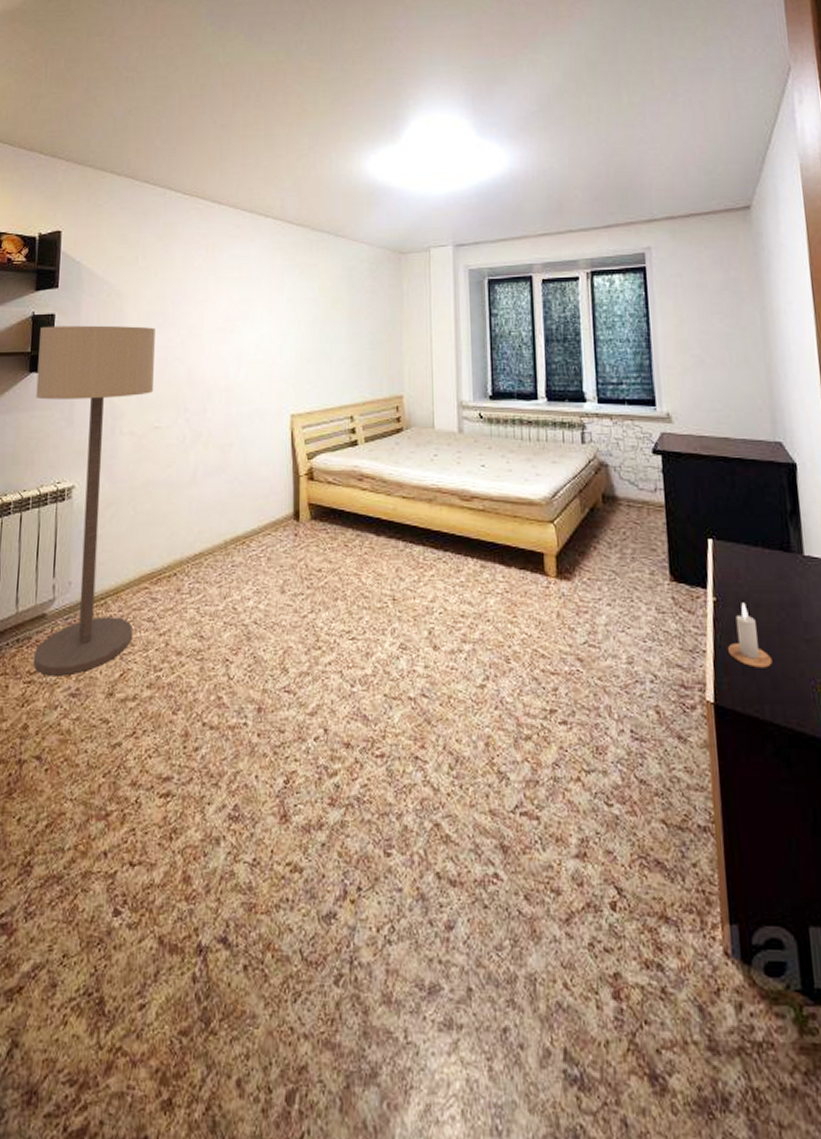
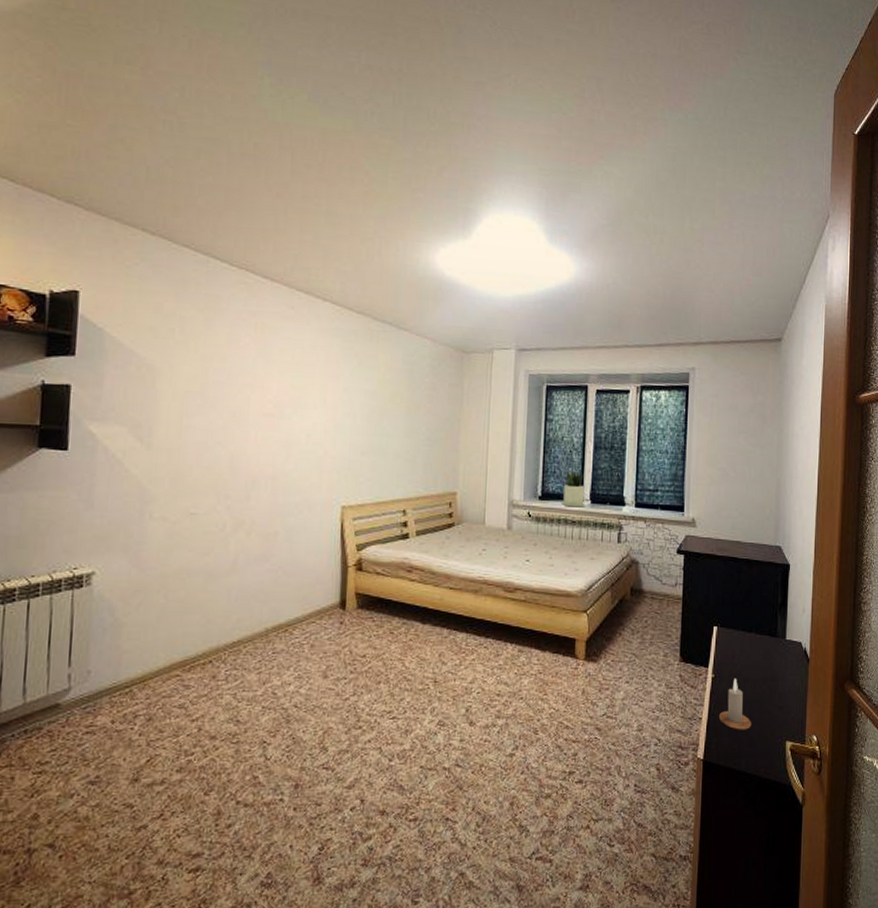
floor lamp: present [33,325,155,676] -> none [44,397,194,766]
planter: none [515,366,541,406] -> present [562,470,585,508]

